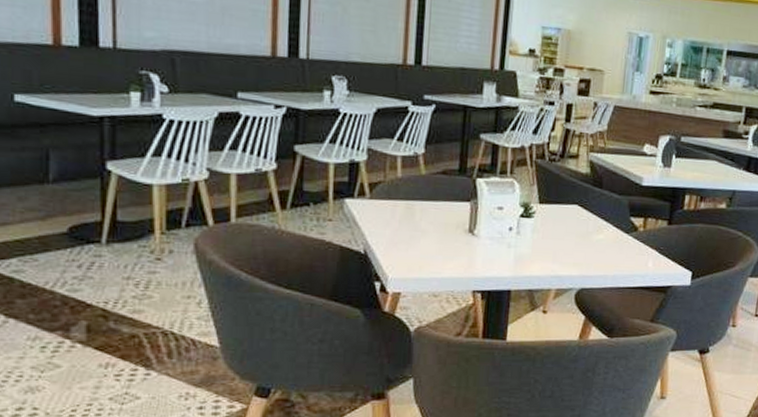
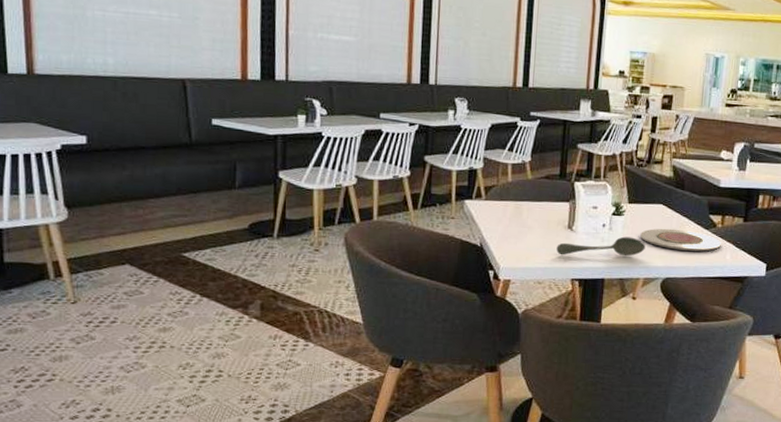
spoon: none [455,241,558,265] -> present [556,236,646,257]
plate: none [552,232,643,259] -> present [640,228,721,252]

